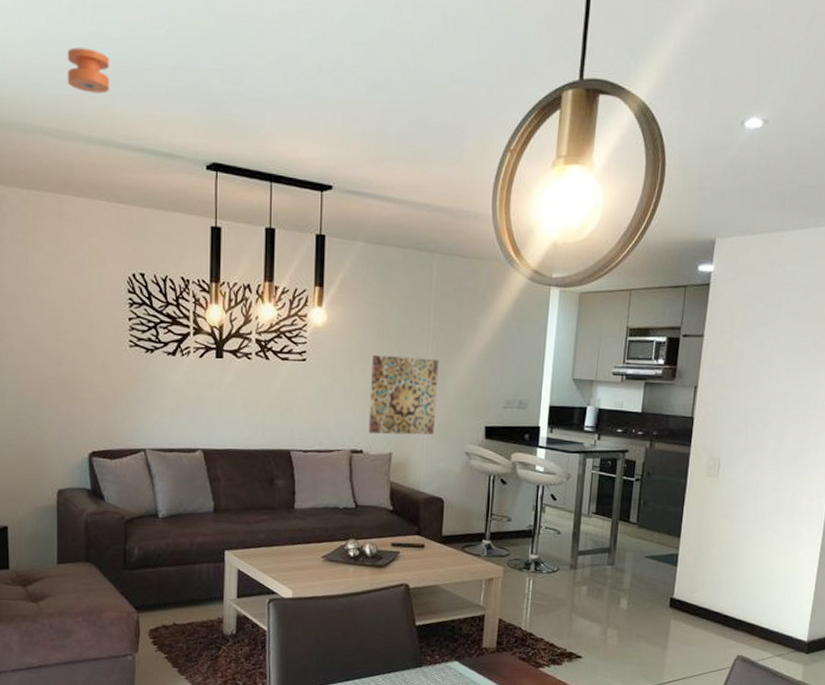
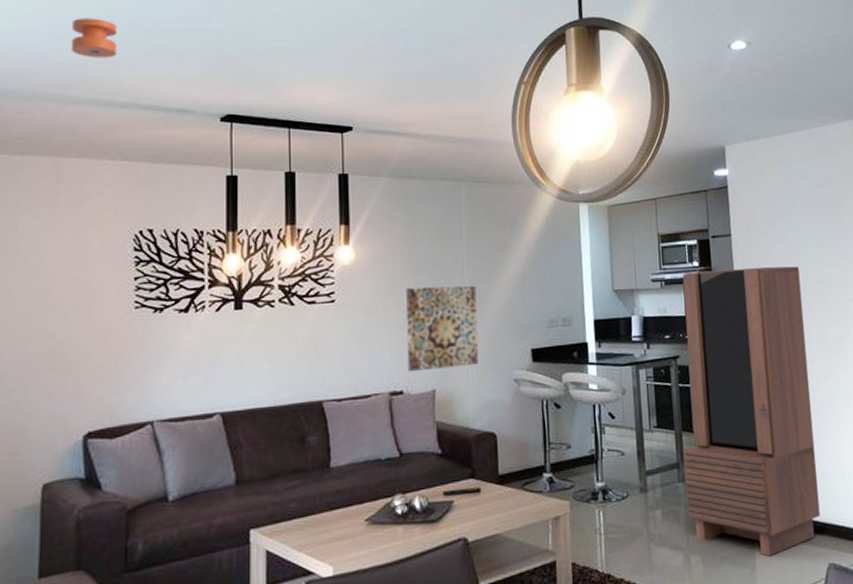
bookcase: none [611,369,769,641] -> present [682,266,820,557]

